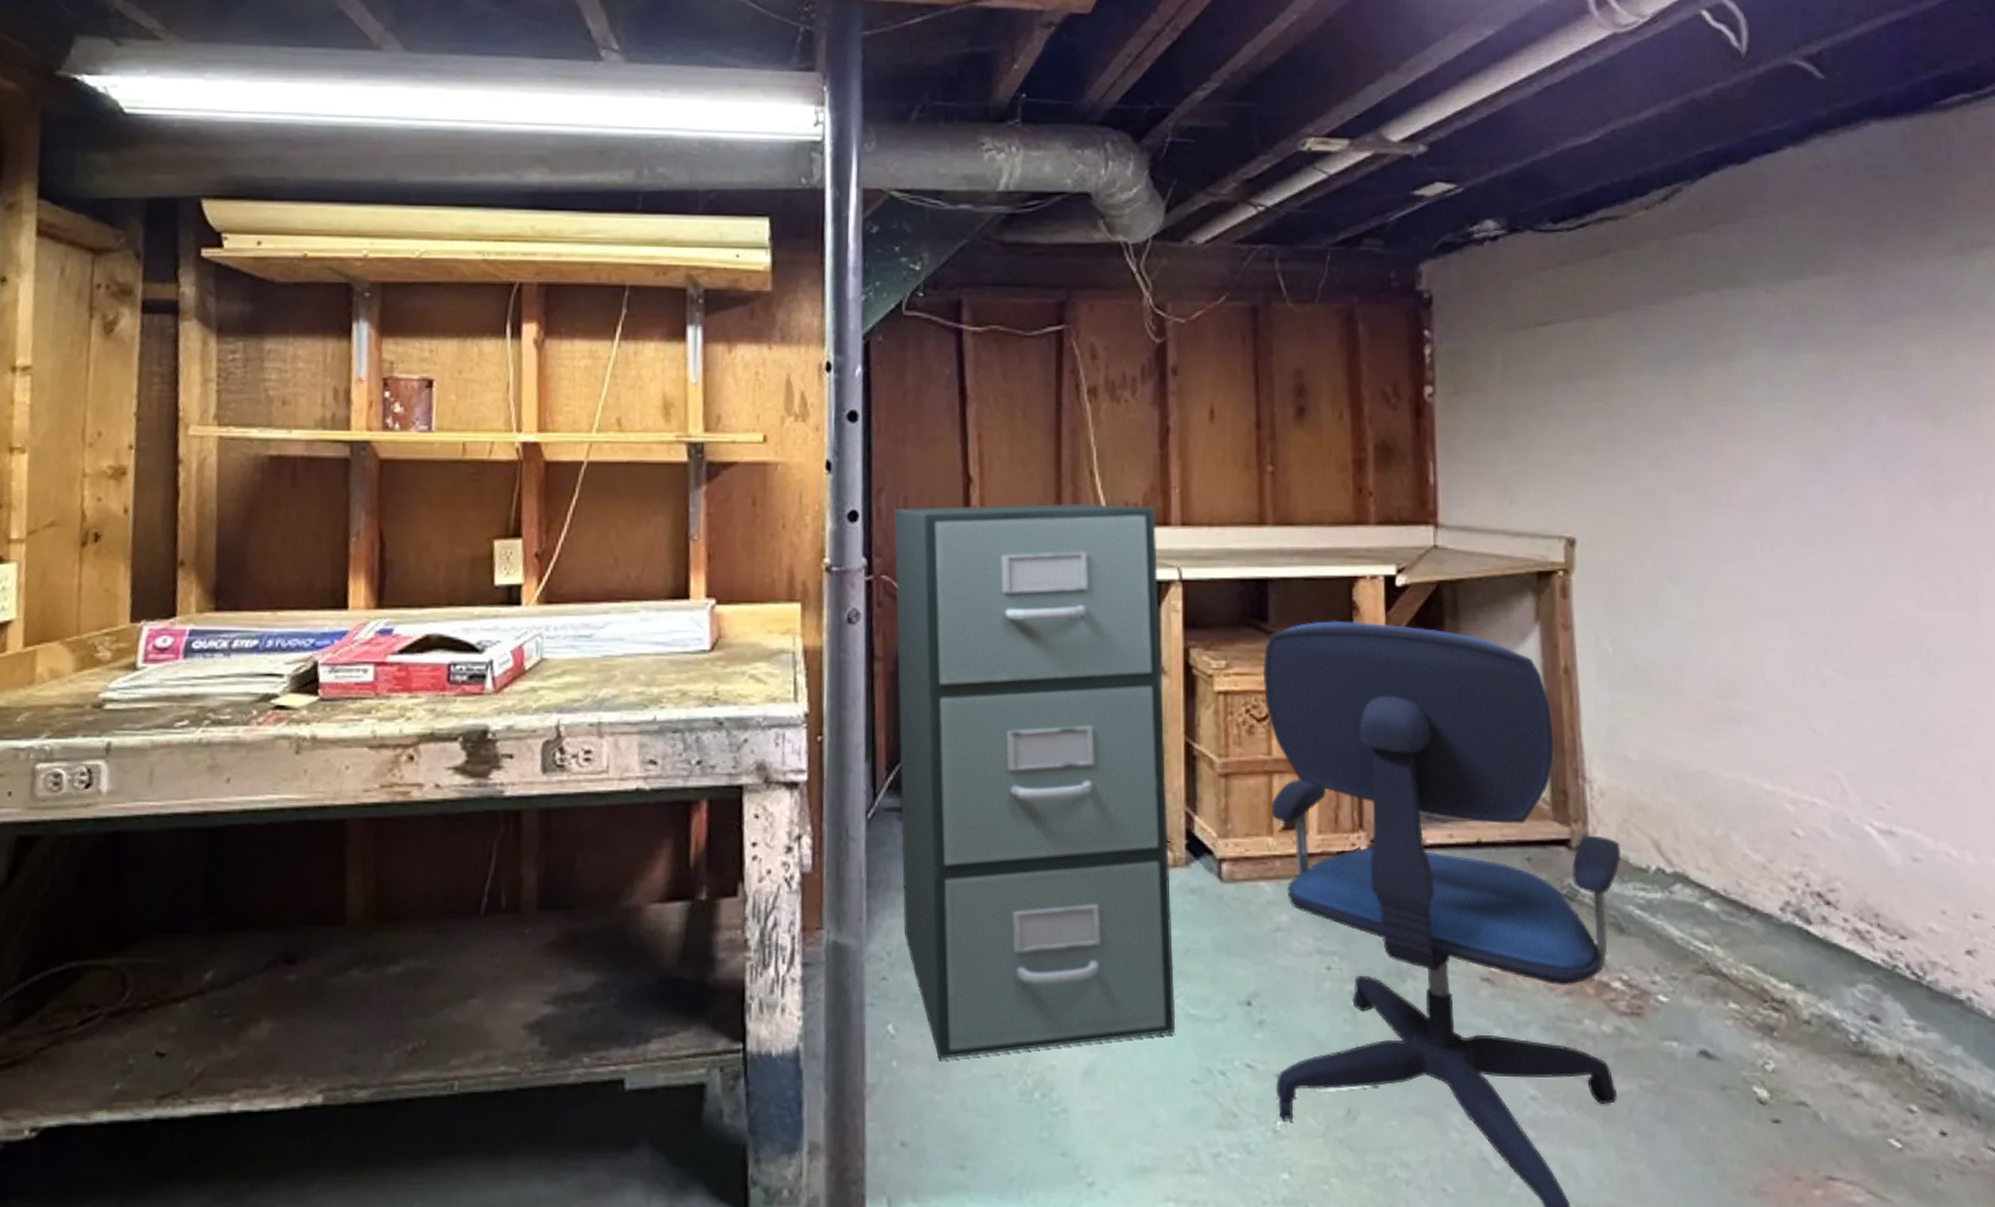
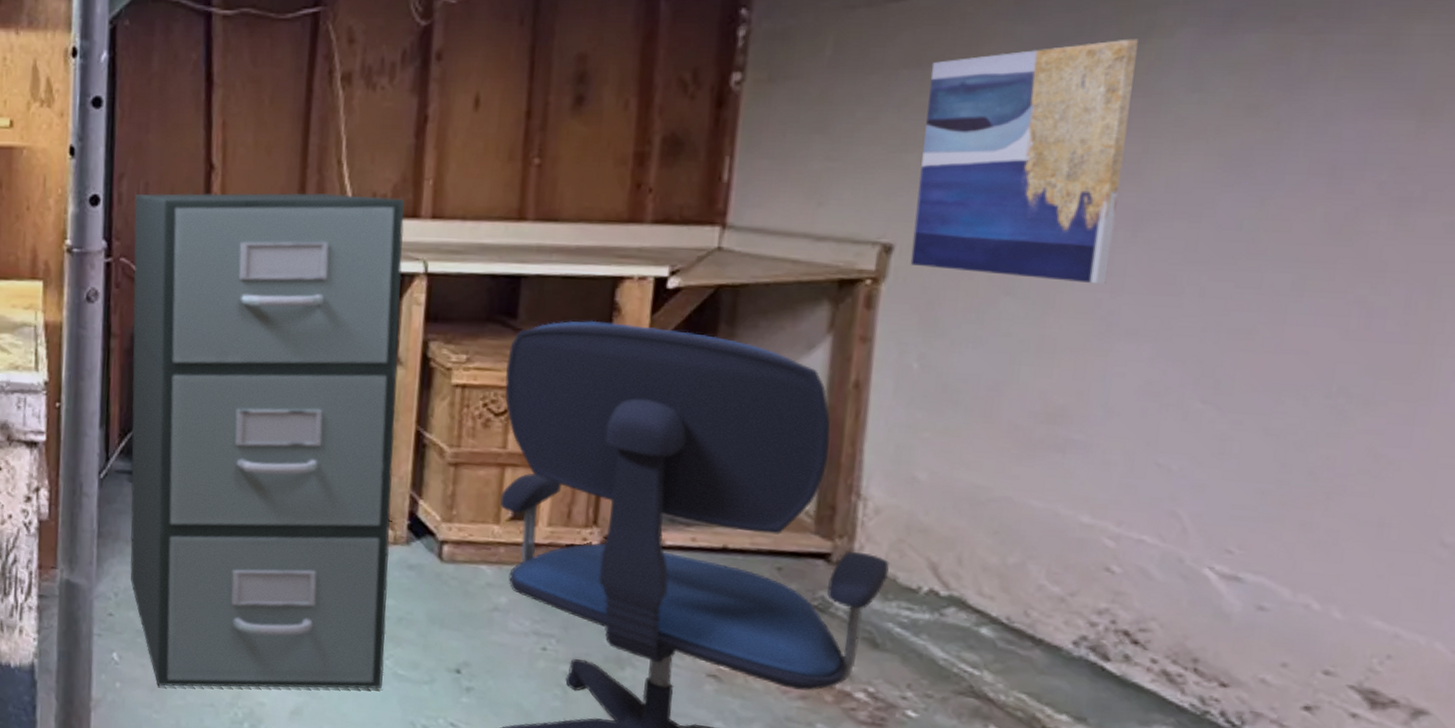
wall art: none [1579,357,1743,568] -> present [910,38,1138,284]

